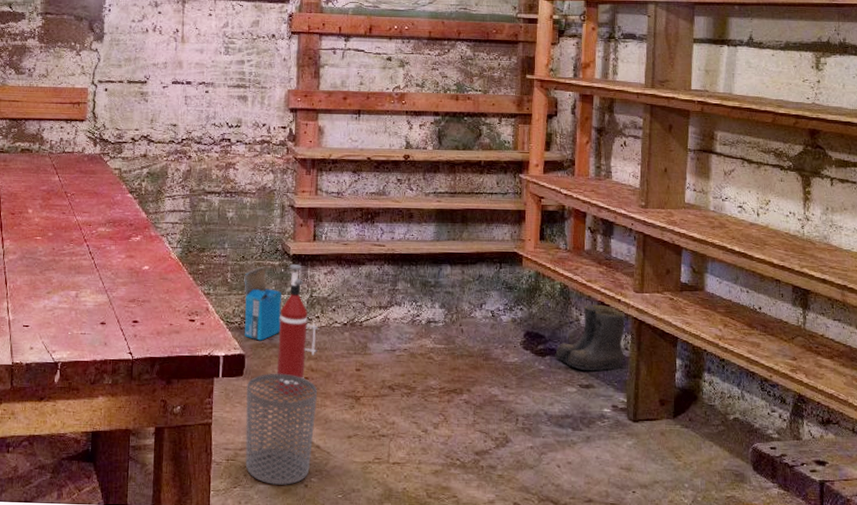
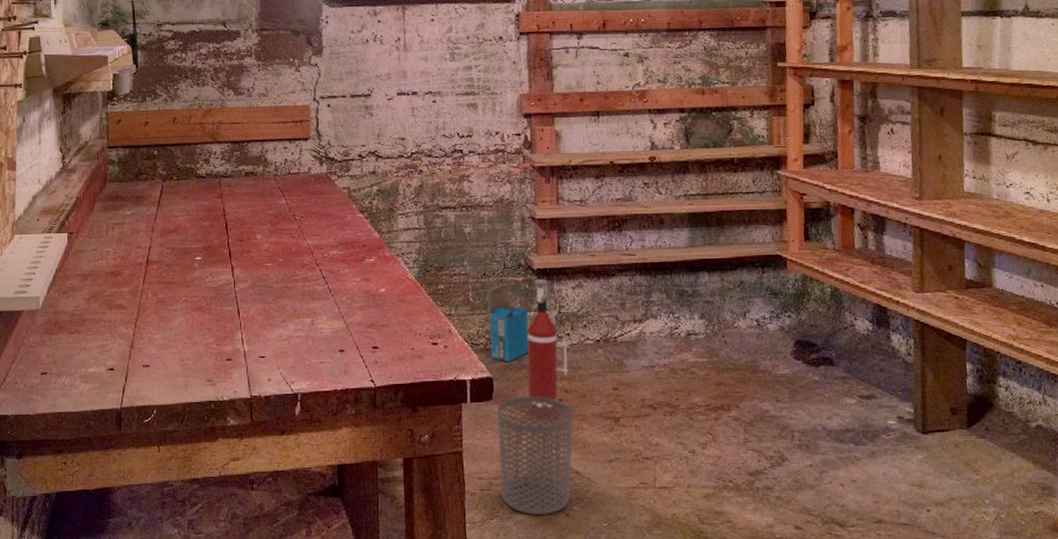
boots: present [554,304,625,372] -> none [829,307,907,381]

